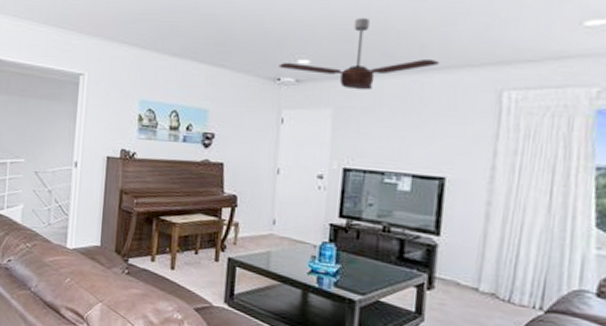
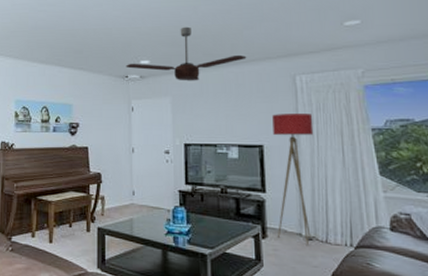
floor lamp: none [447,139,518,304] -> present [272,114,314,246]

